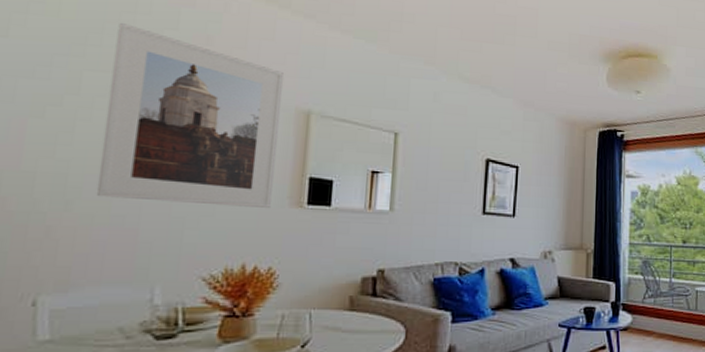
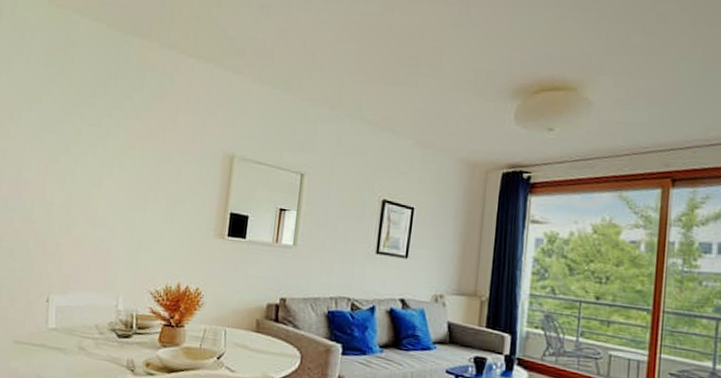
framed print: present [96,23,285,209] -> none [86,87,216,239]

